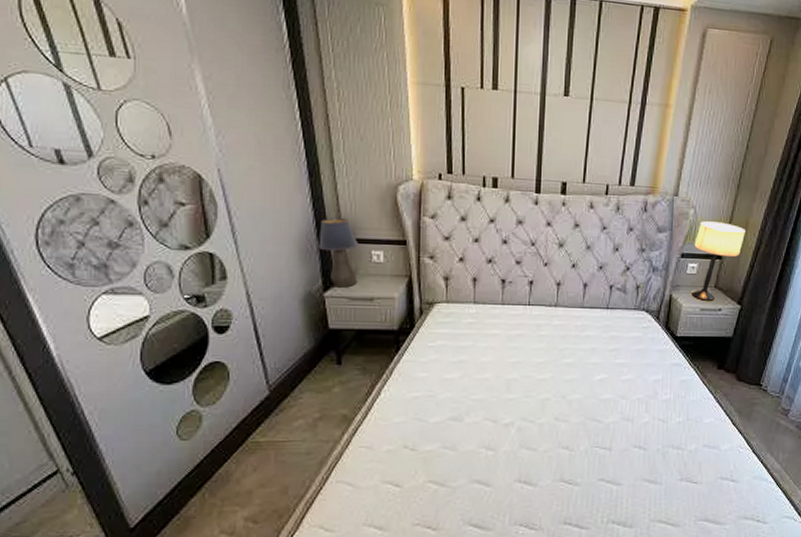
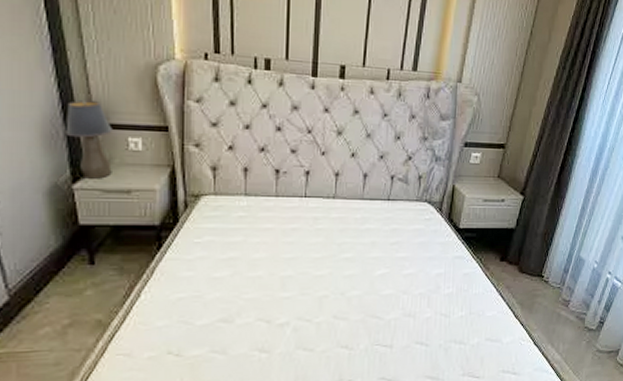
table lamp: present [690,221,746,302] -> none [474,109,530,193]

